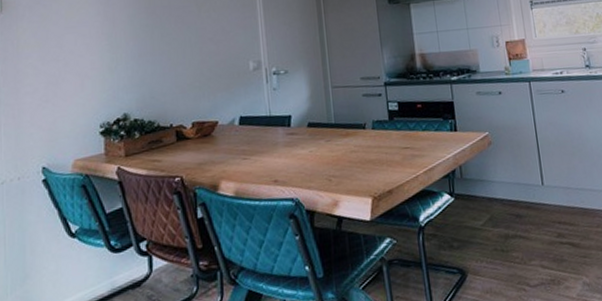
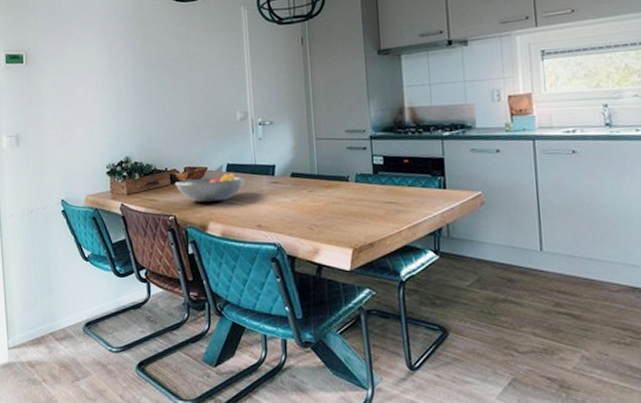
fruit bowl: none [181,126,260,160] -> present [175,173,246,202]

